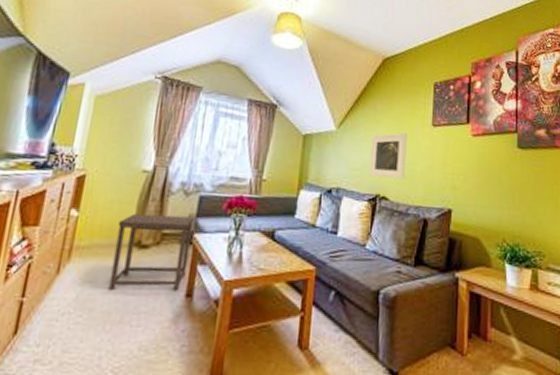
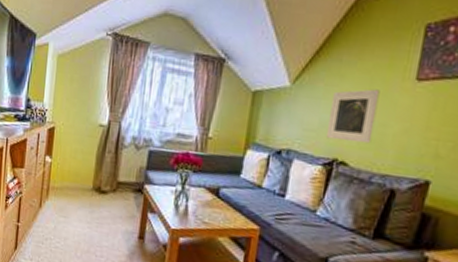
side table: present [108,213,195,291] -> none [77,163,145,232]

